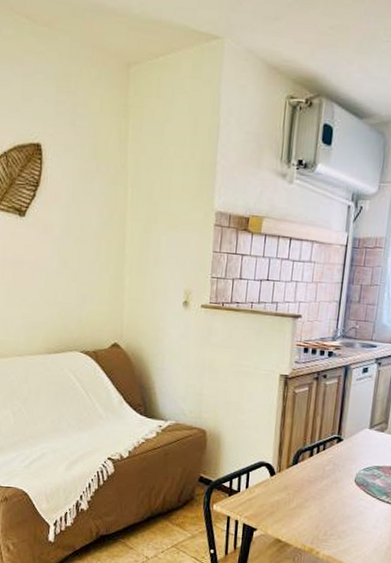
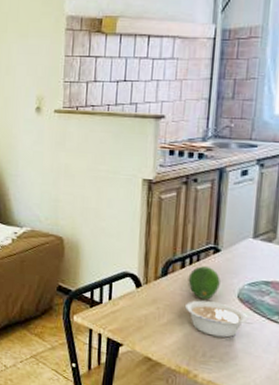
legume: none [312,485,367,517] -> present [185,300,254,338]
fruit: none [315,454,342,484] -> present [188,266,220,300]

